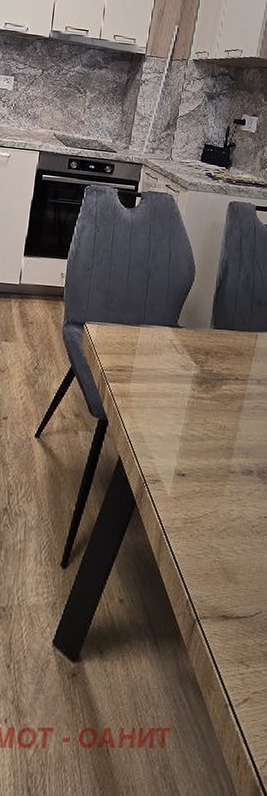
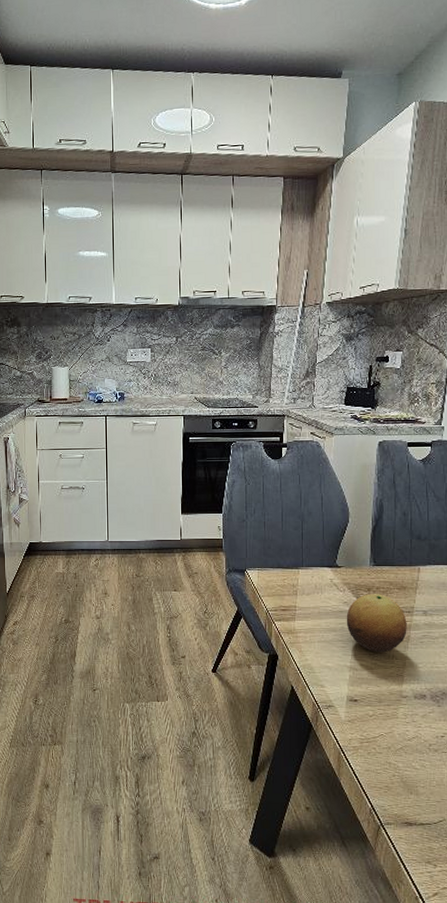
fruit: none [181,358,241,423] -> present [346,594,407,653]

